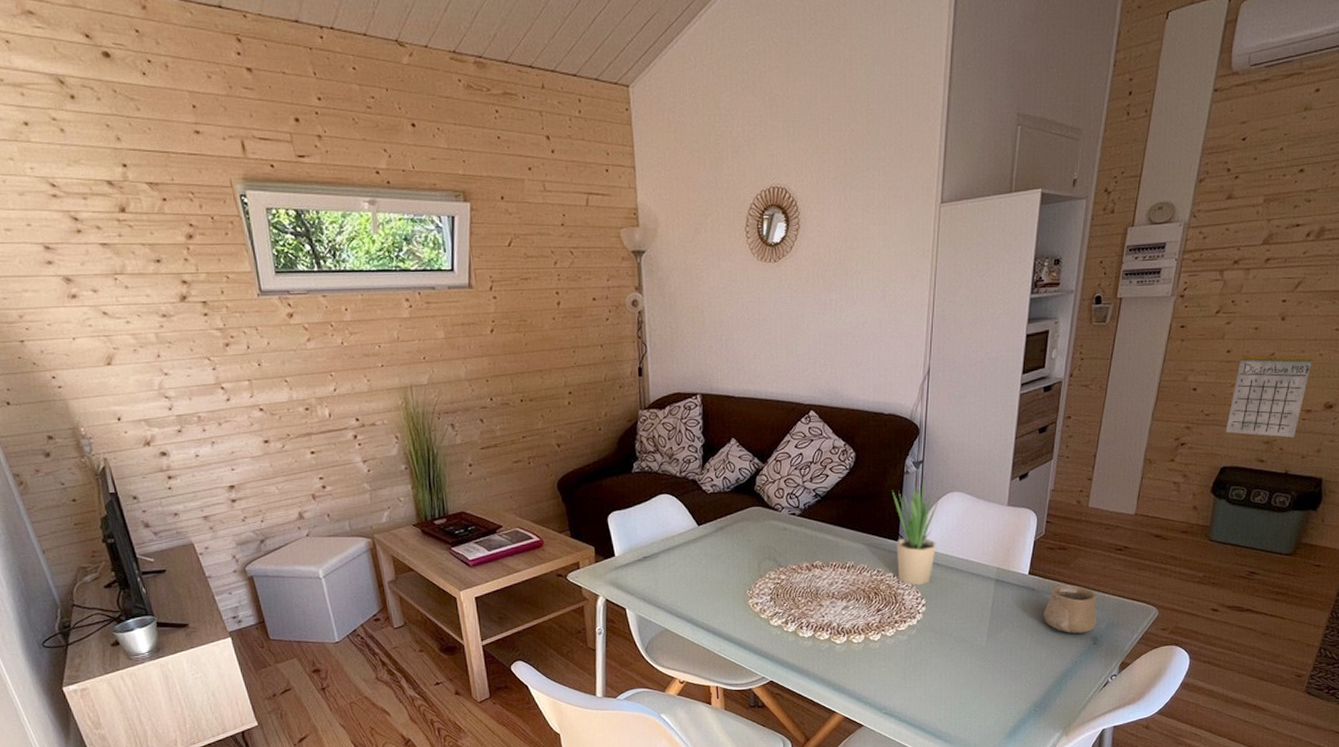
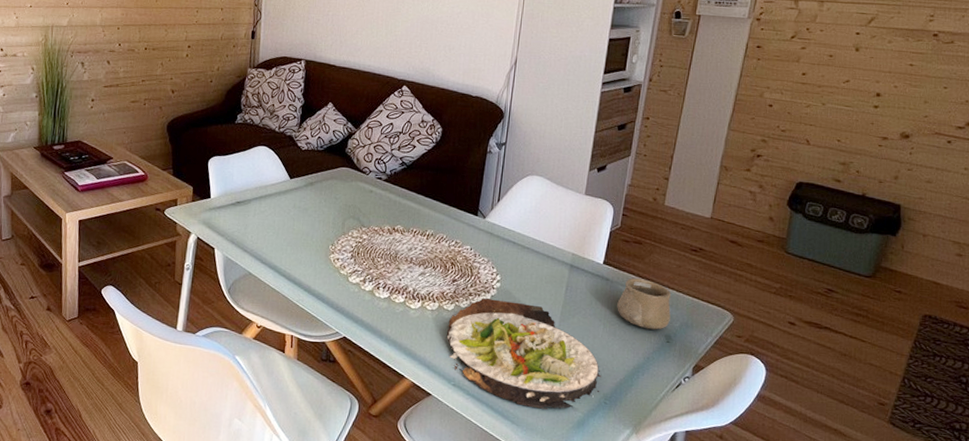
salad plate: none [874,624,1031,725] -> present [446,298,602,409]
potted plant: present [892,476,940,586] -> none [474,157,520,262]
calendar: present [1225,338,1314,438] -> none [801,68,889,162]

